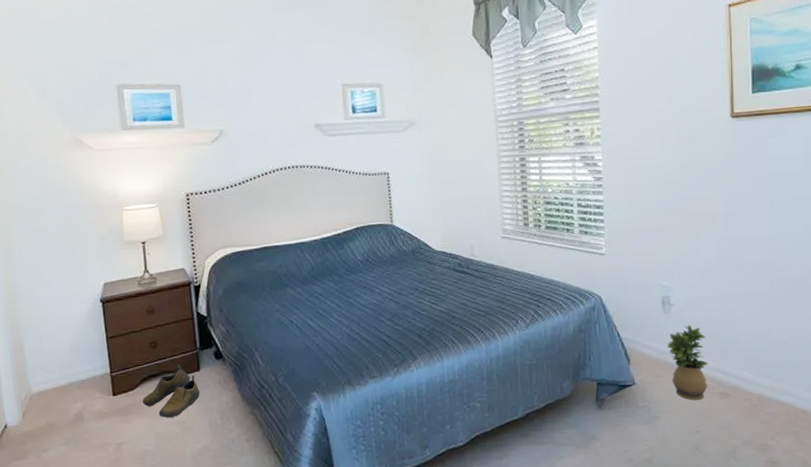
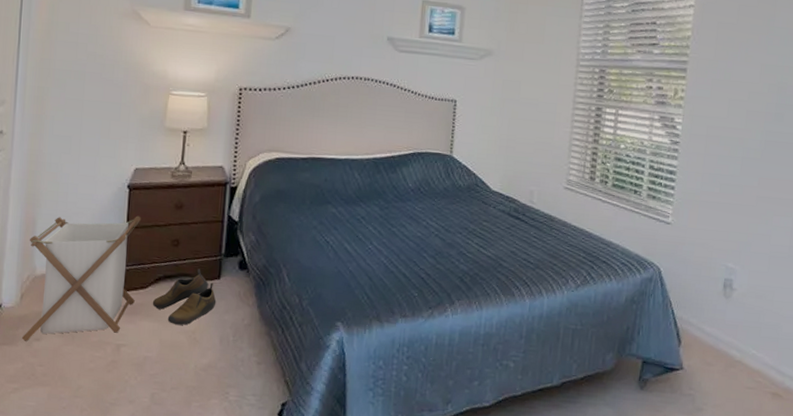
laundry basket: none [21,325,126,454] -> present [21,215,142,341]
potted plant: present [667,324,708,401] -> none [722,313,765,398]

